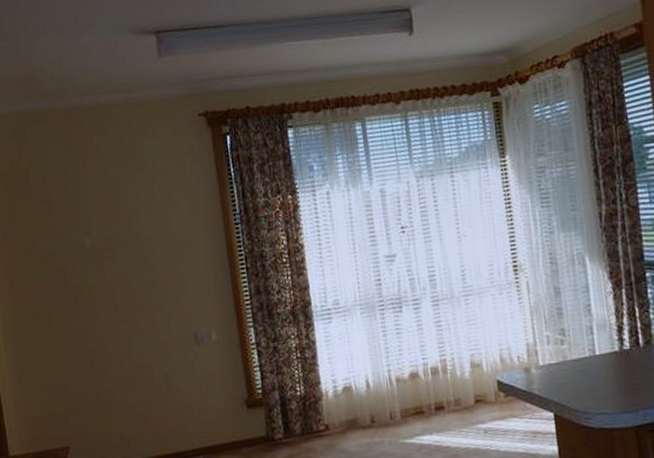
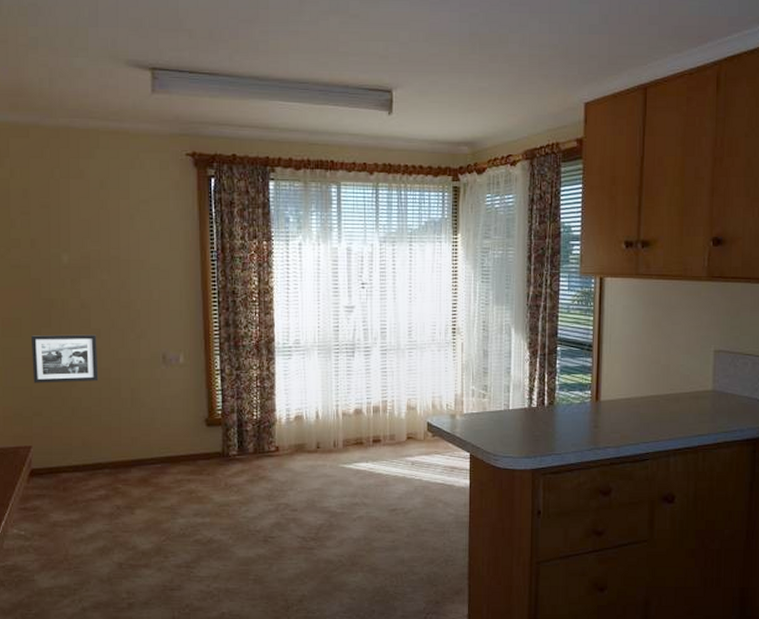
picture frame: none [61,319,131,378] -> present [32,334,99,383]

